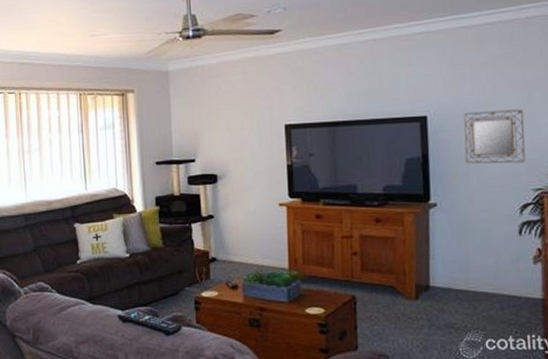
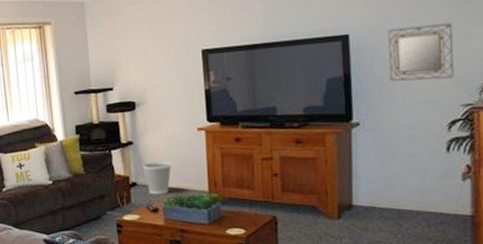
wastebasket: none [223,237,252,271] -> present [142,161,172,195]

